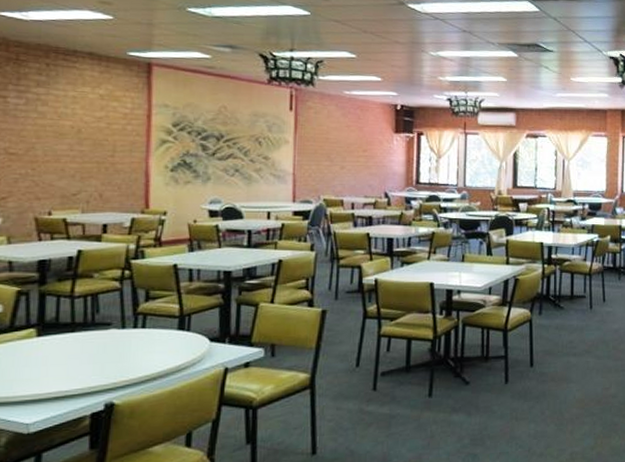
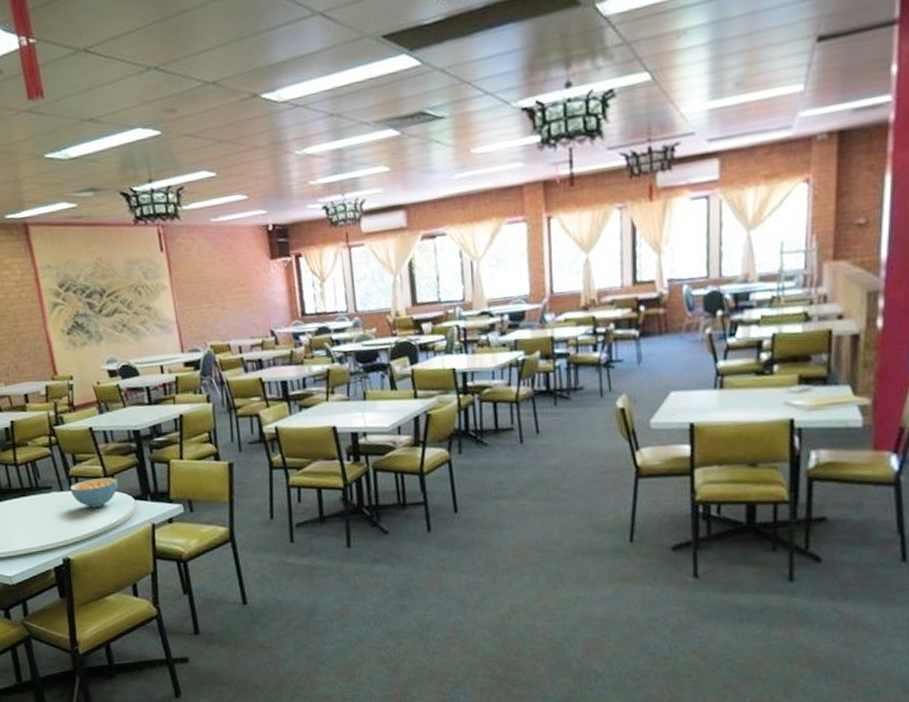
cereal bowl: none [134,317,195,348] -> present [70,477,118,508]

